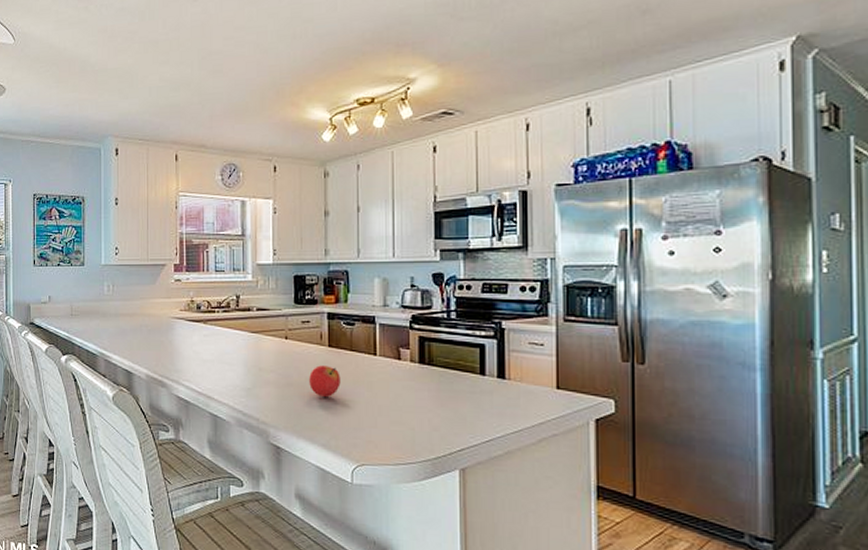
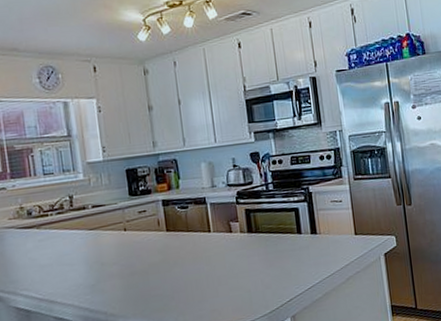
fruit: present [309,365,341,397] -> none [151,249,182,279]

